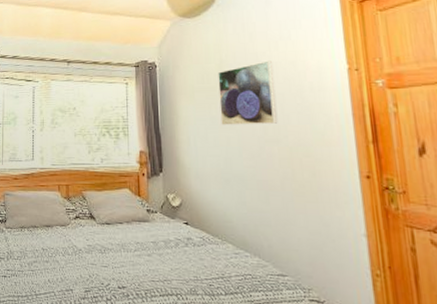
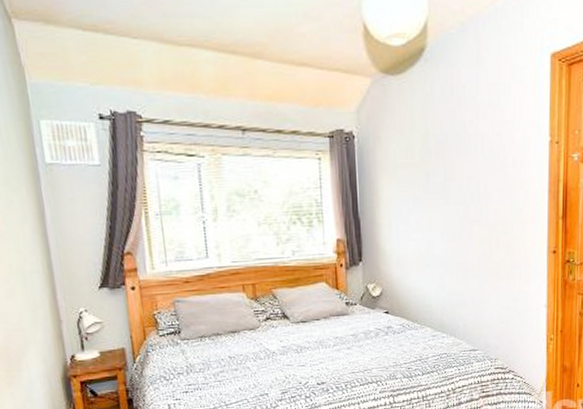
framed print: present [218,60,278,125] -> none [423,131,480,206]

